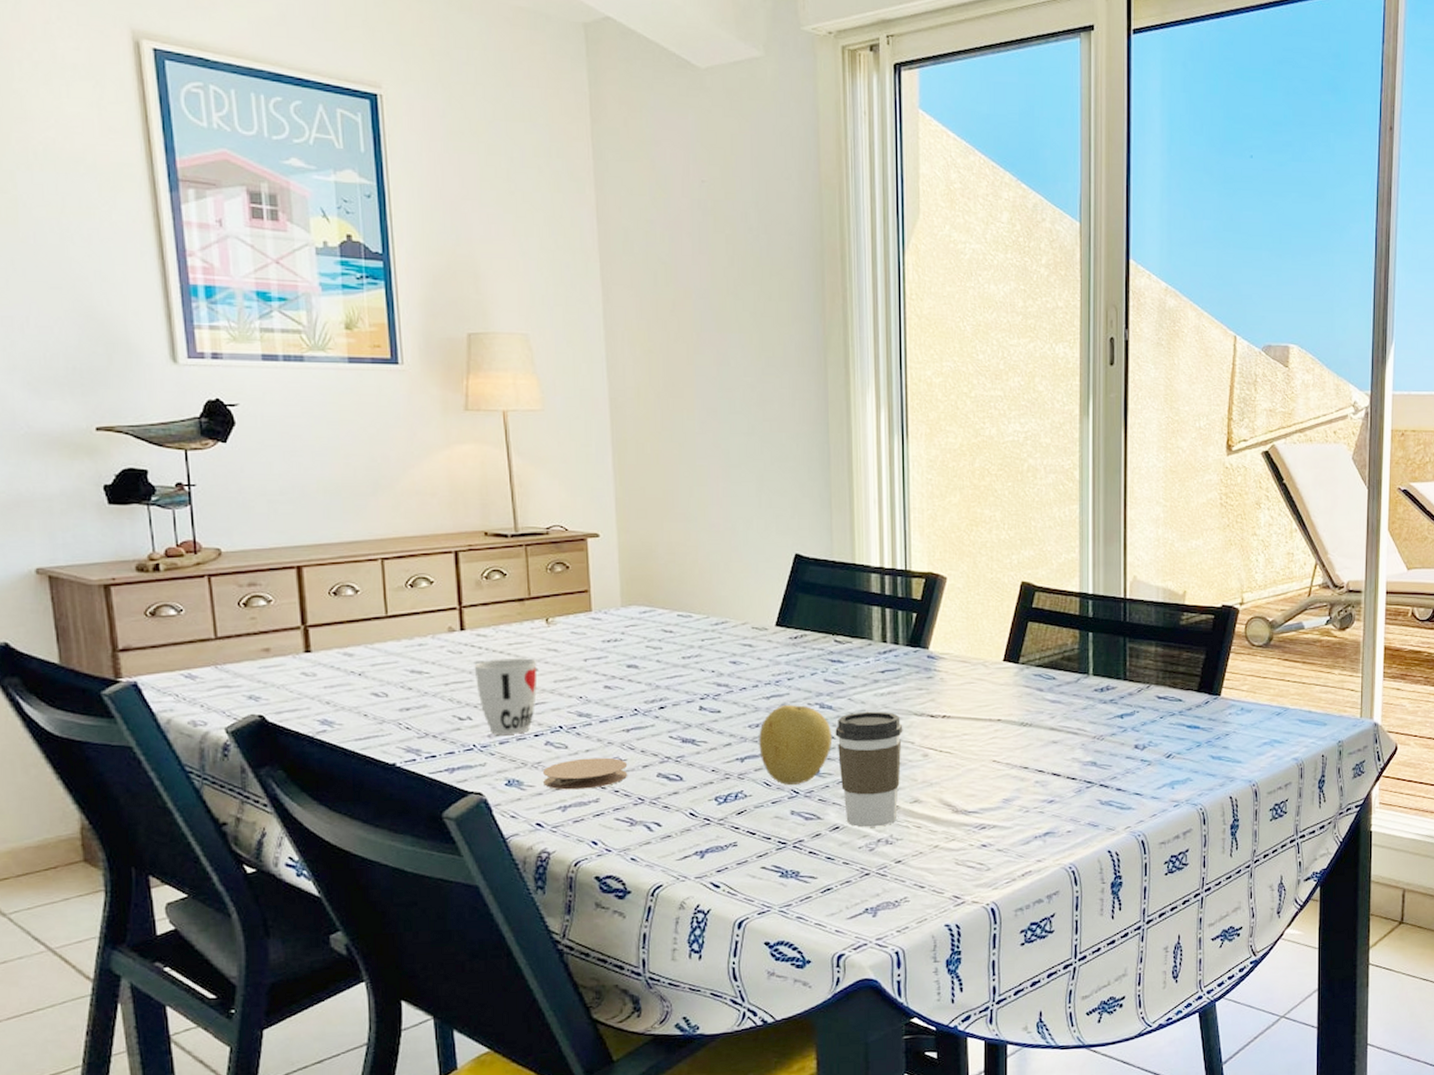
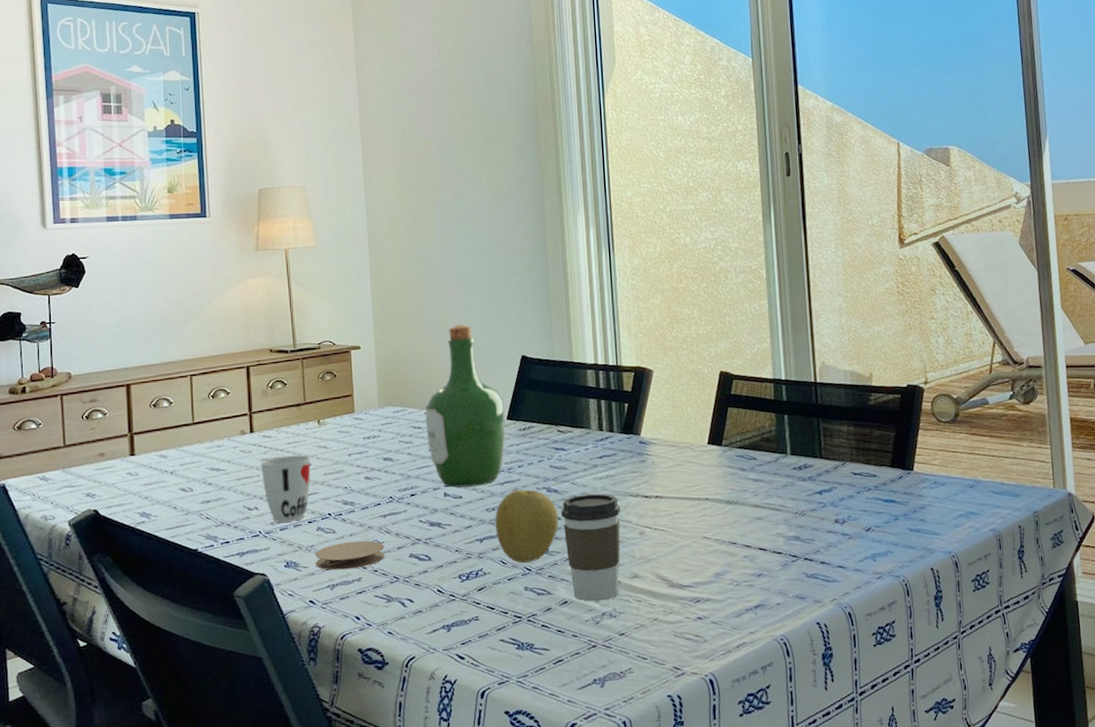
wine bottle: none [678,514,774,701] -> present [425,324,506,488]

